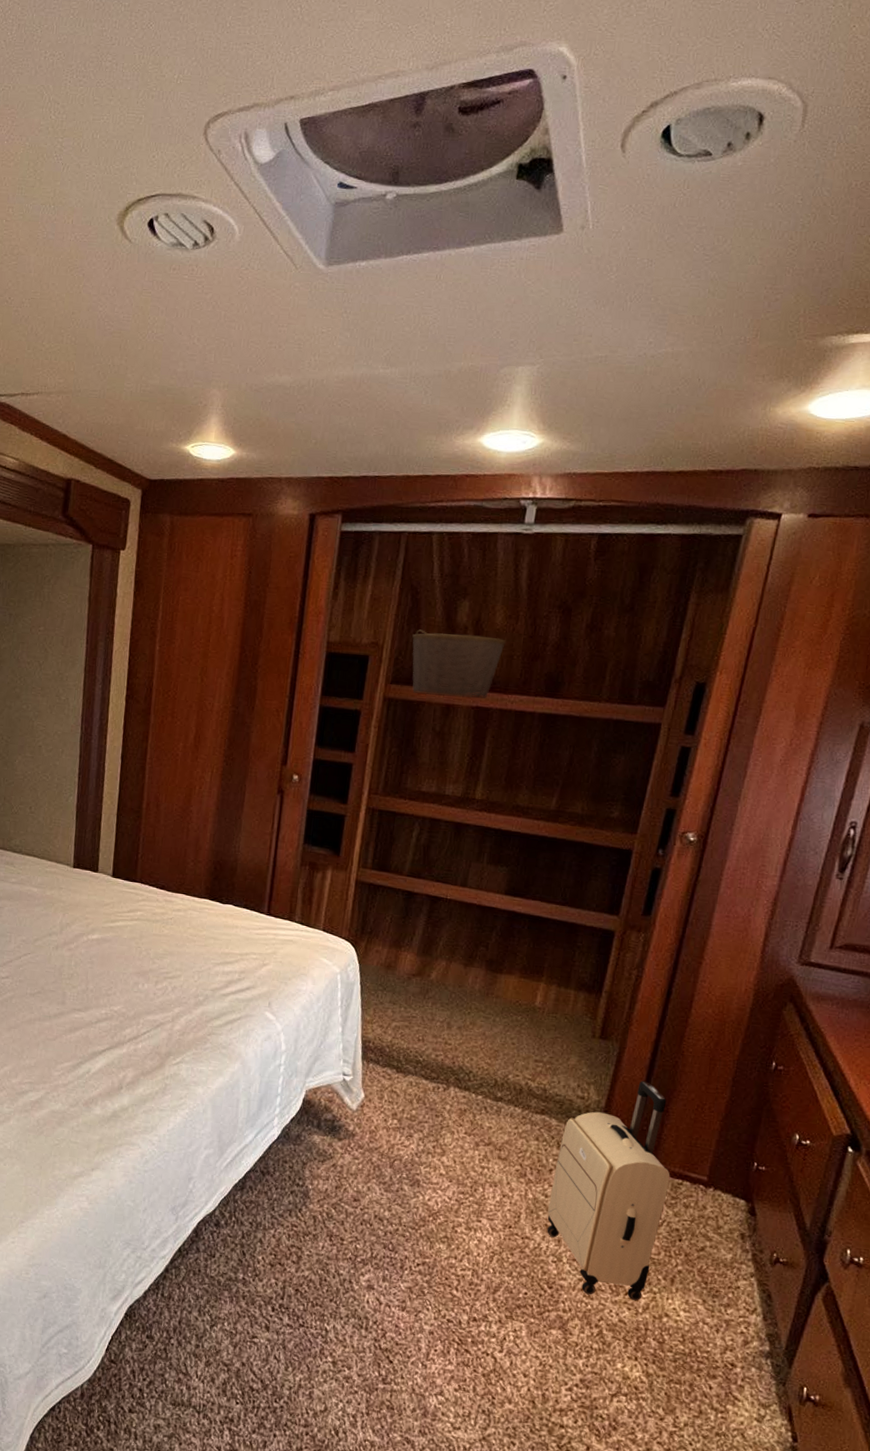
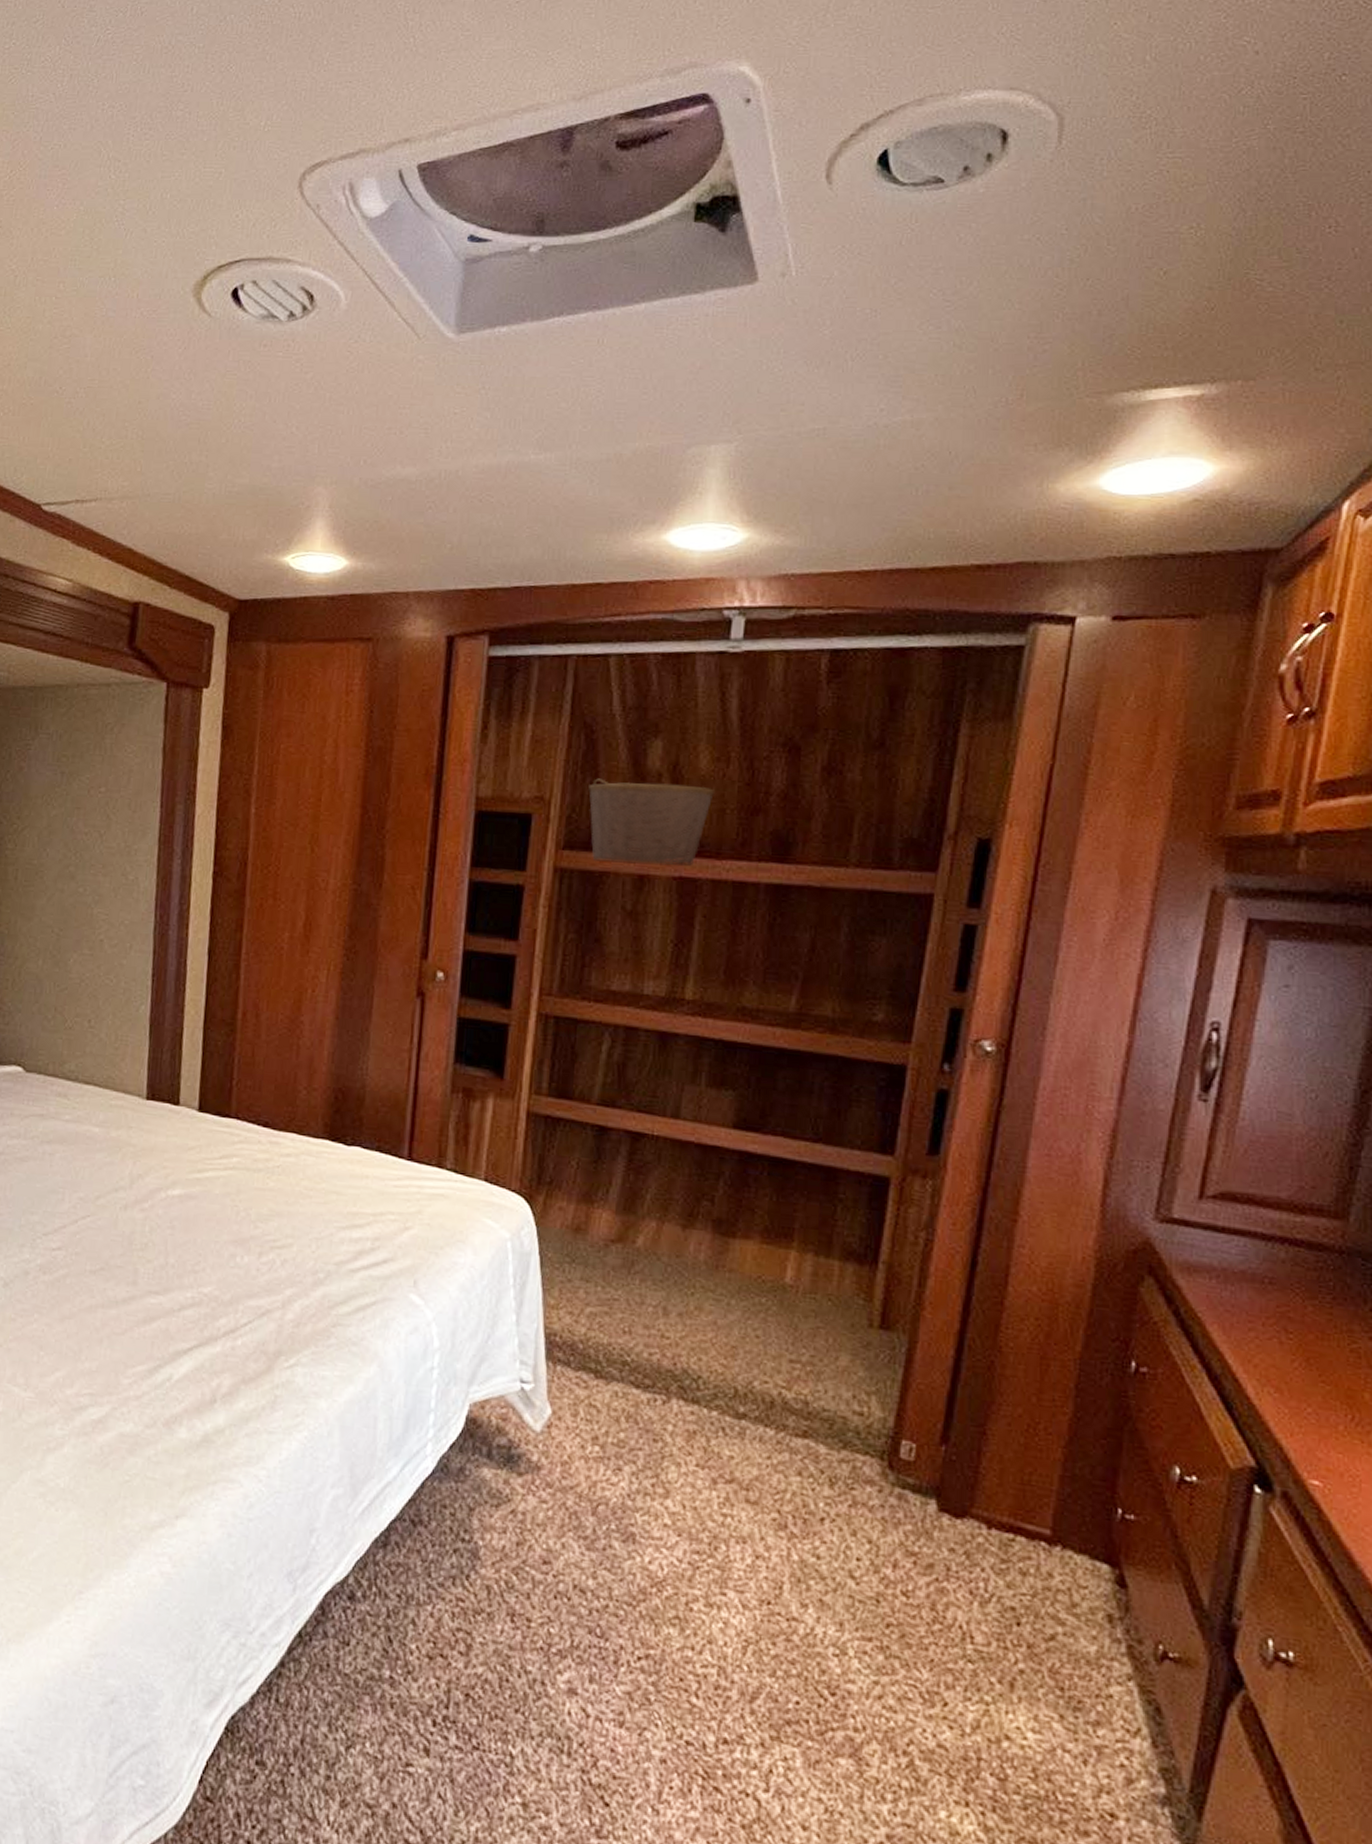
suitcase: present [547,1081,670,1301] -> none [821,1389,996,1716]

